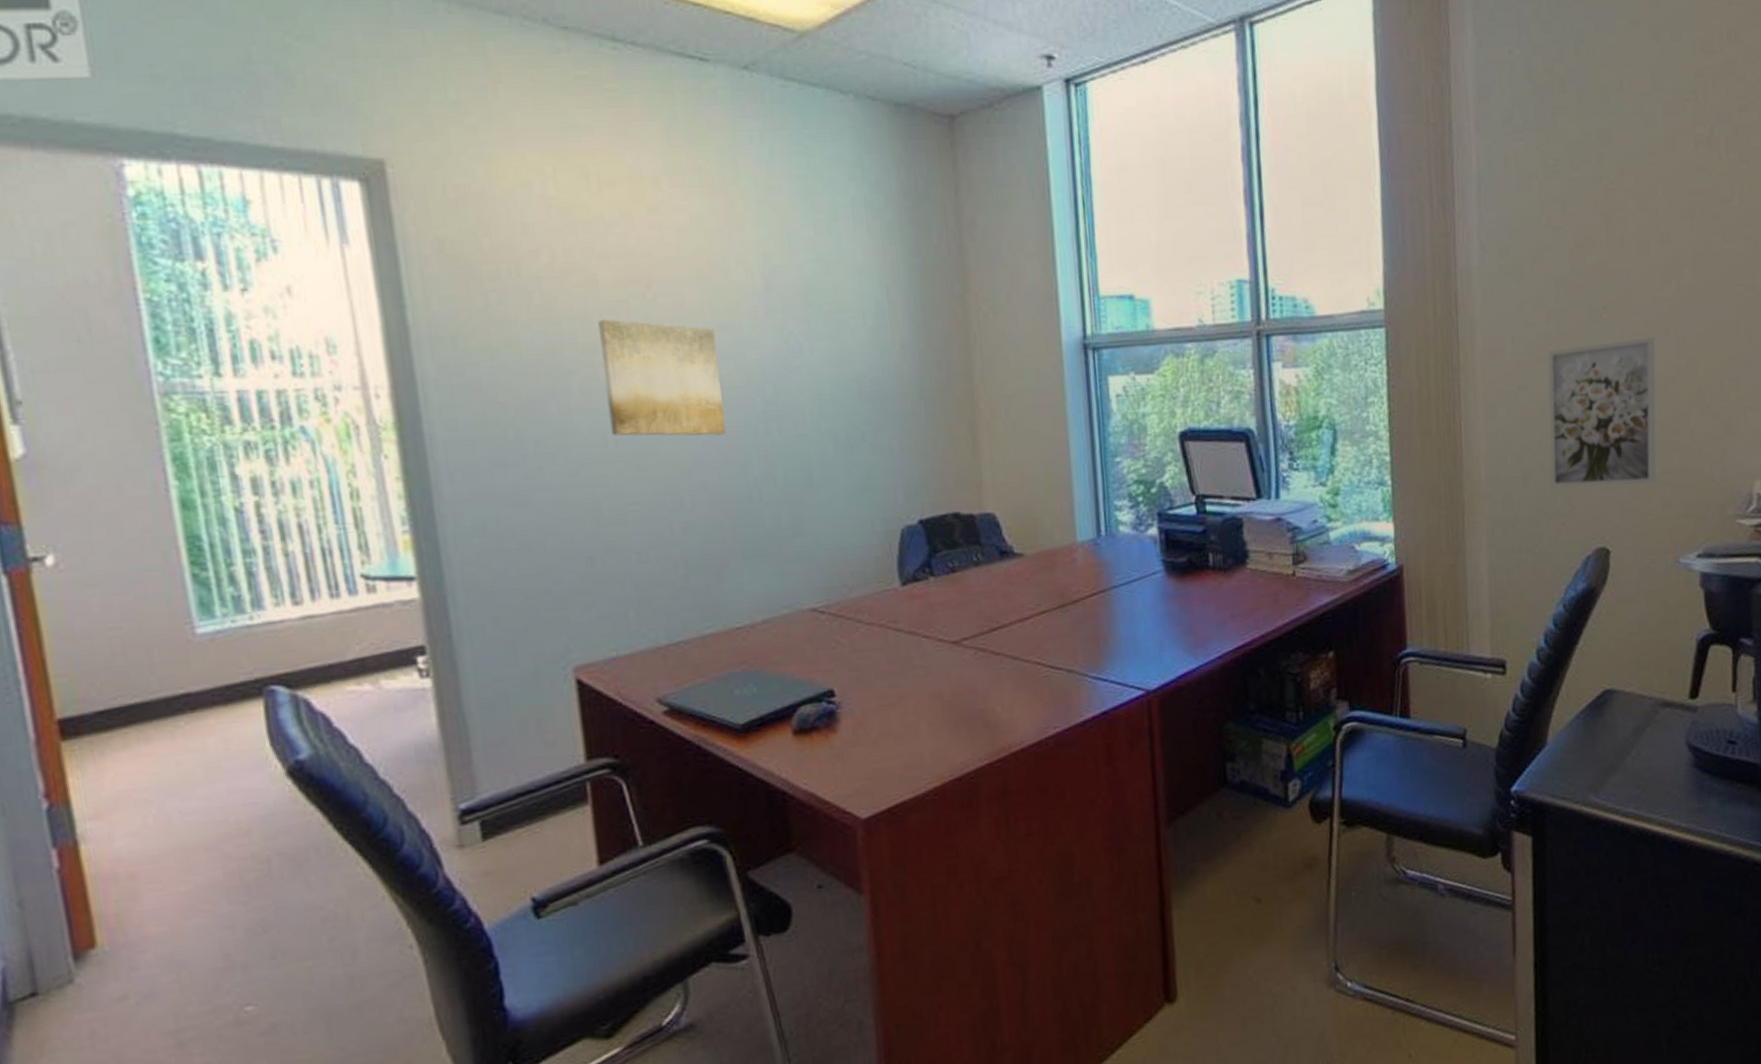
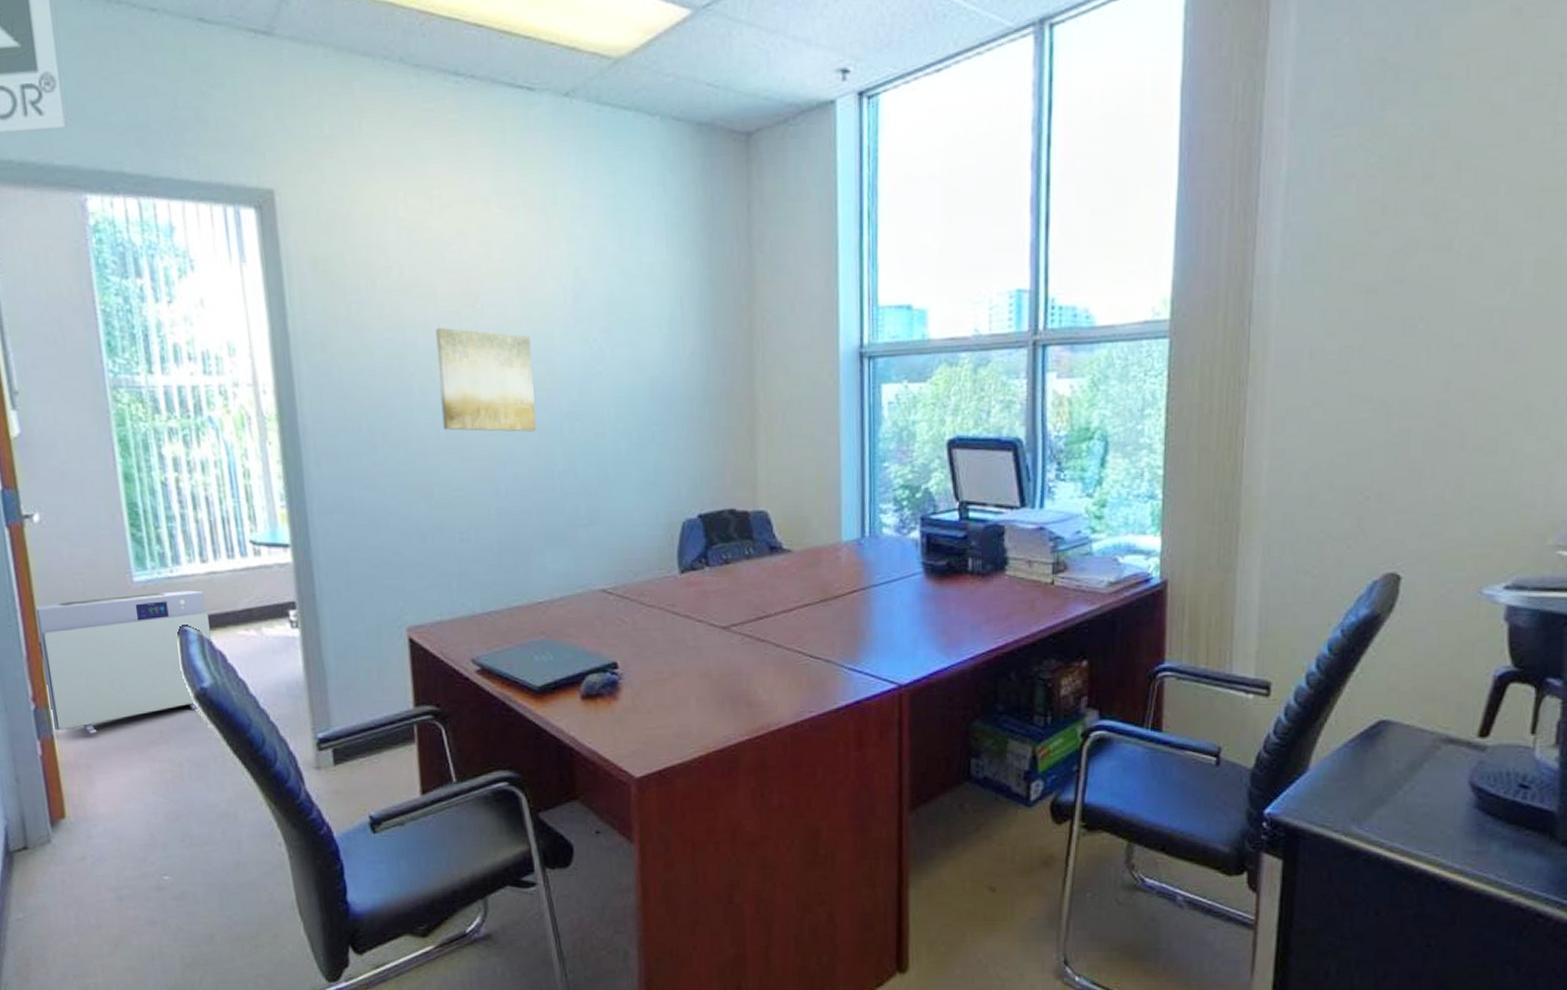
air purifier: none [50,640,309,834] -> present [36,590,211,734]
wall art: present [1548,337,1656,489] -> none [1338,350,1478,510]

